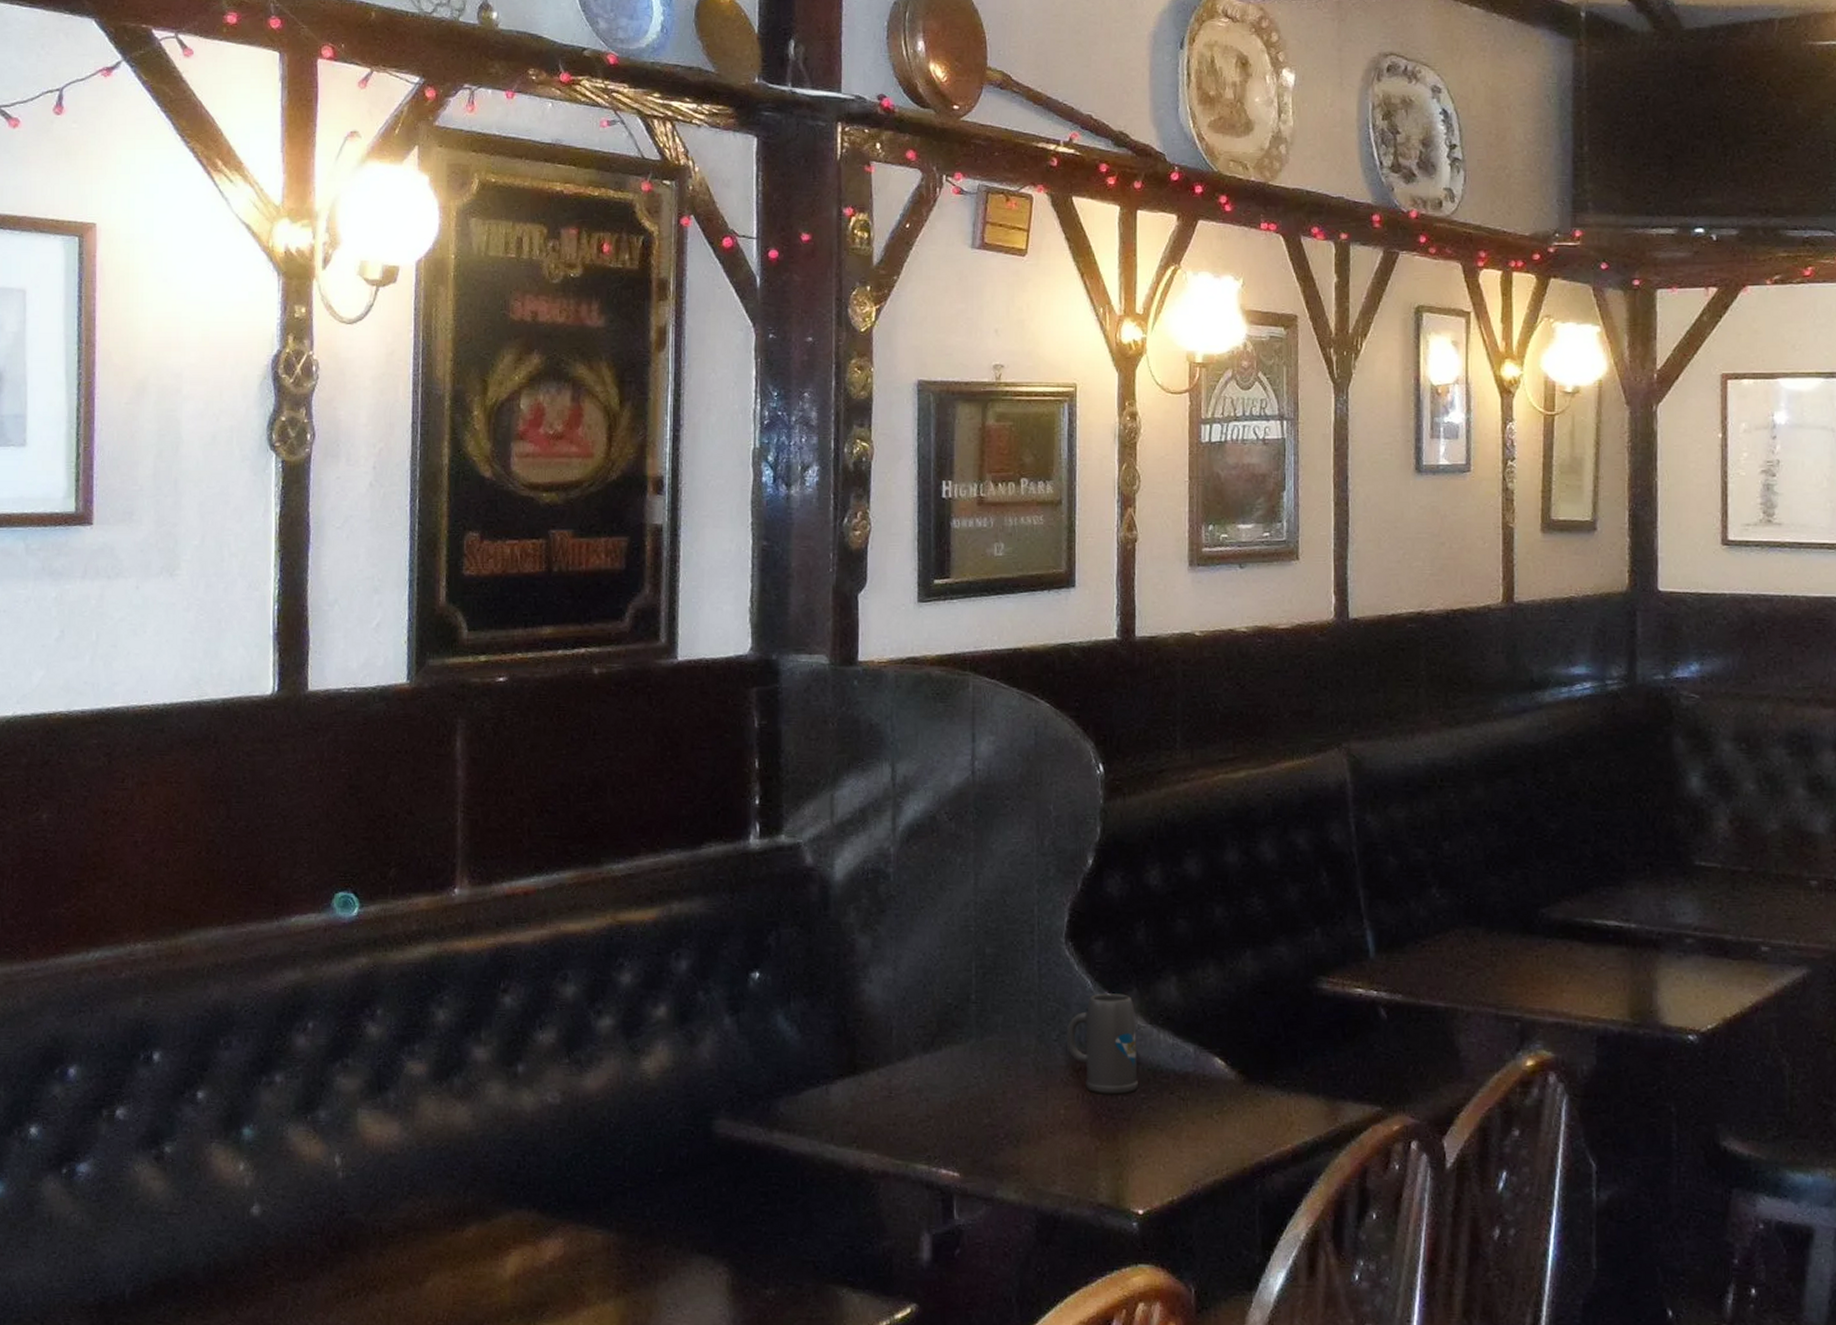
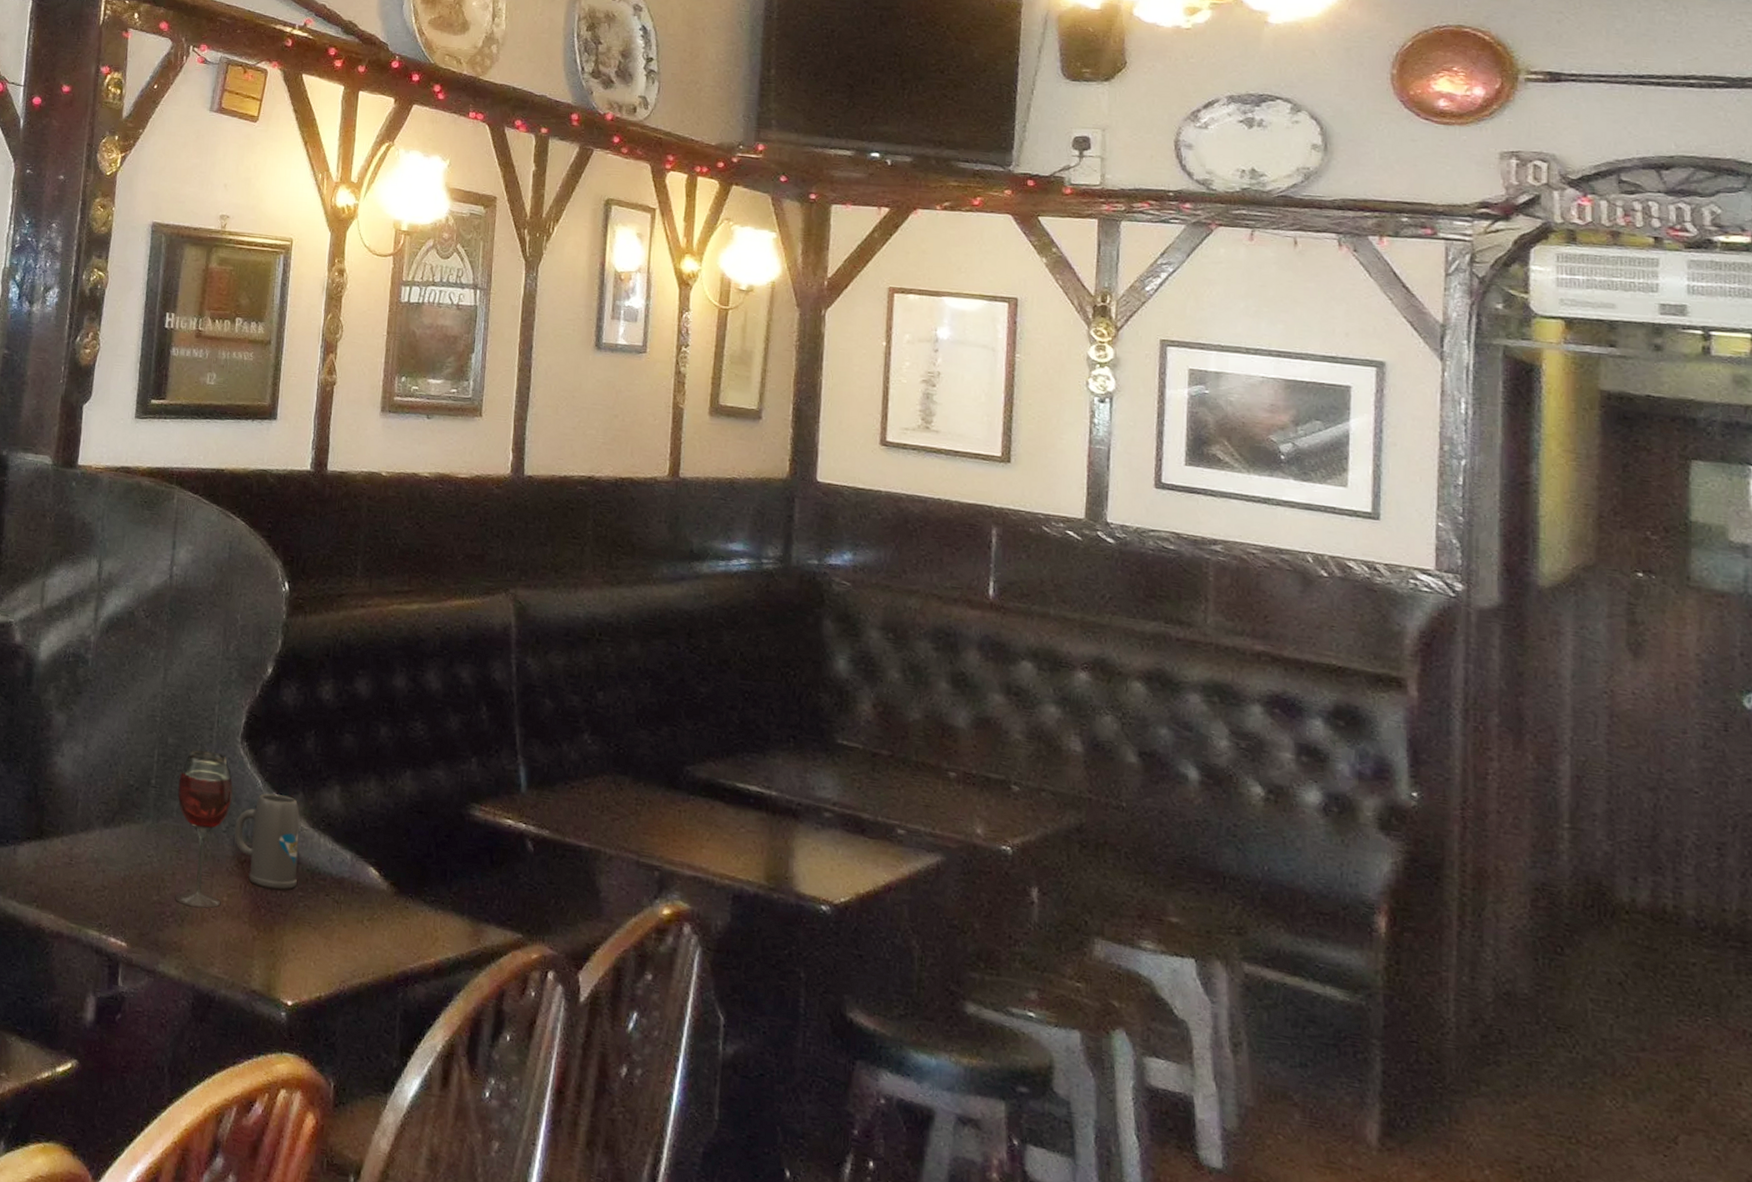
wineglass: none [1001,956,1061,1126] -> present [175,750,233,909]

